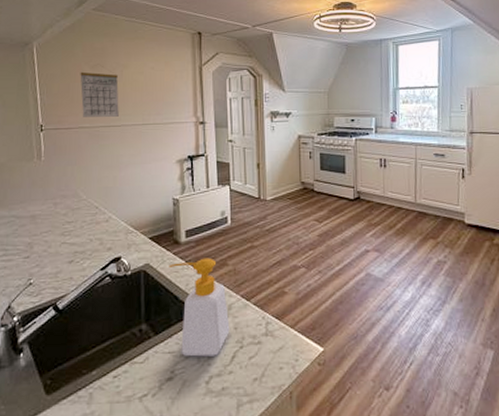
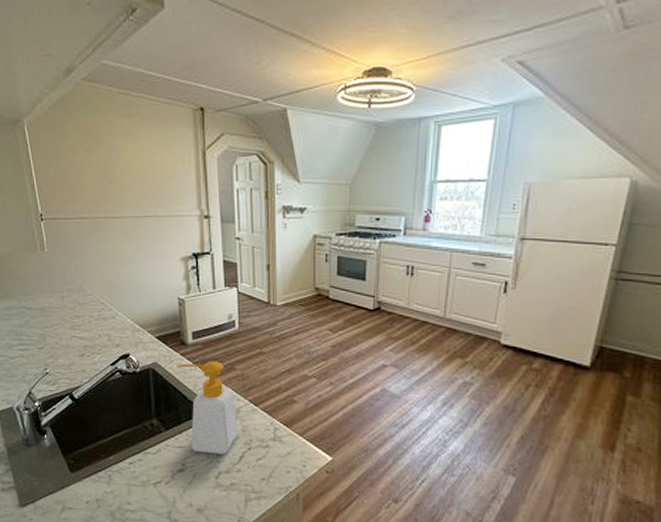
calendar: present [80,66,119,117] -> none [75,148,118,207]

